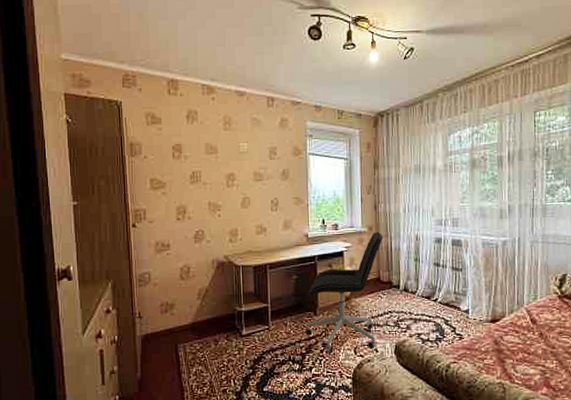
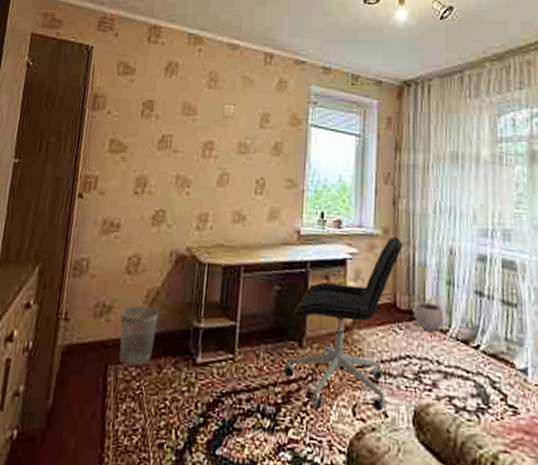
wastebasket: none [181,301,210,343] -> present [119,306,159,366]
plant pot: none [393,272,414,294] -> present [415,299,445,332]

